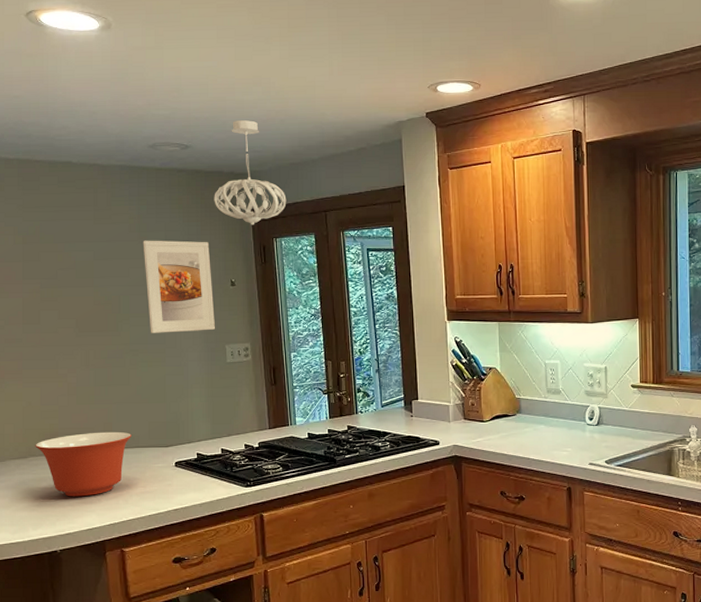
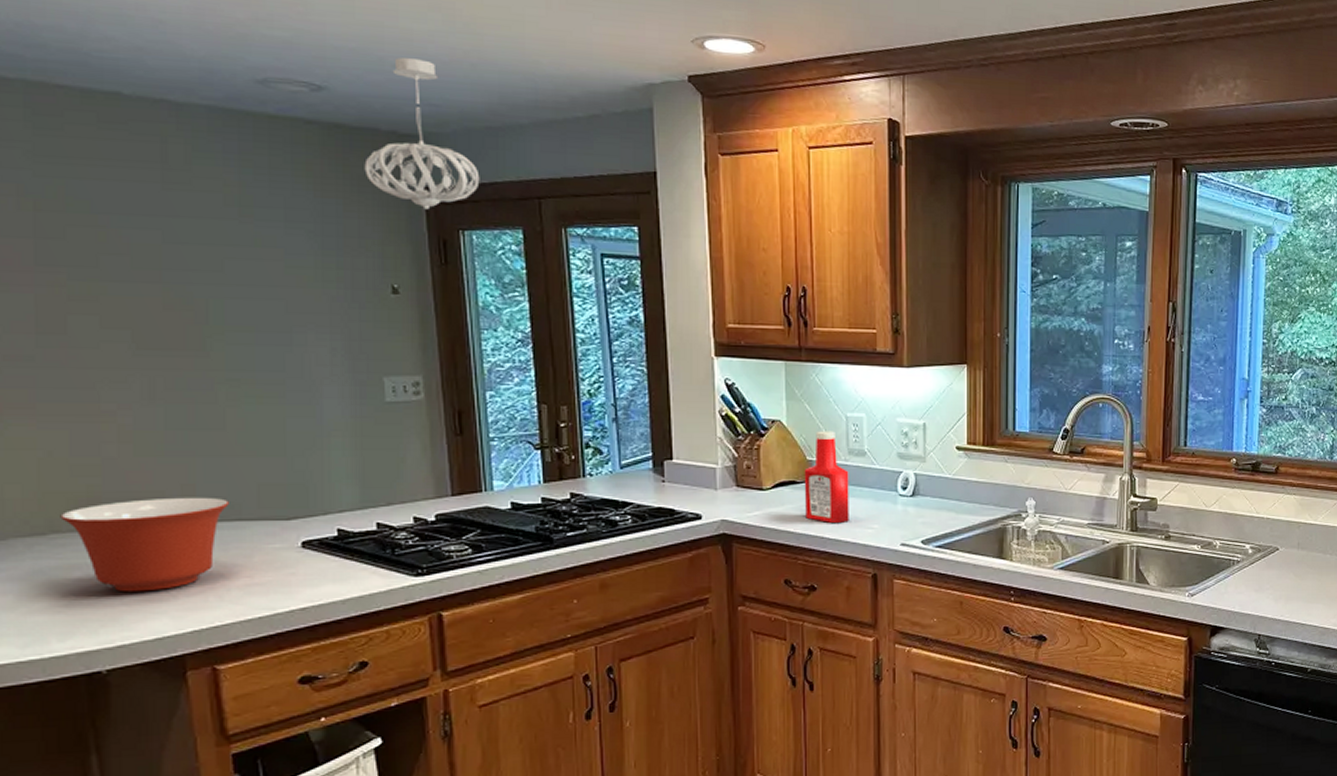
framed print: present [143,240,215,333] -> none [246,219,366,357]
ketchup bottle: none [514,375,549,447] -> present [804,431,849,523]

